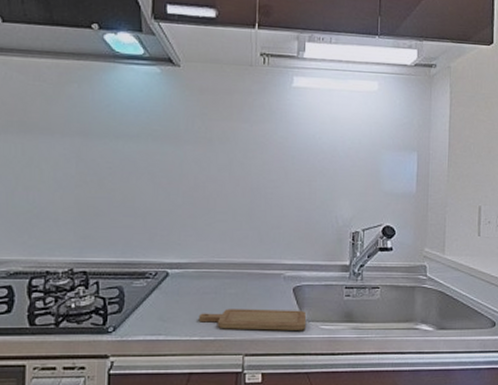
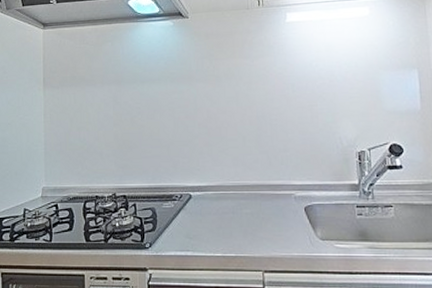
chopping board: present [198,309,307,330] -> none [220,227,321,249]

